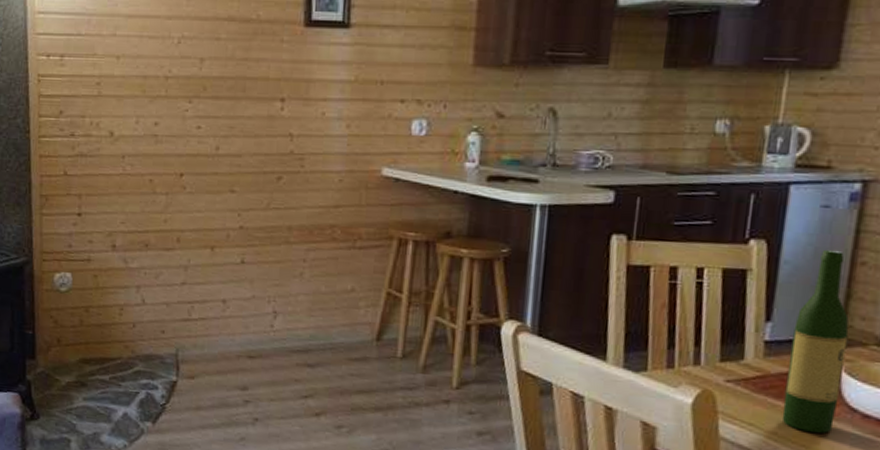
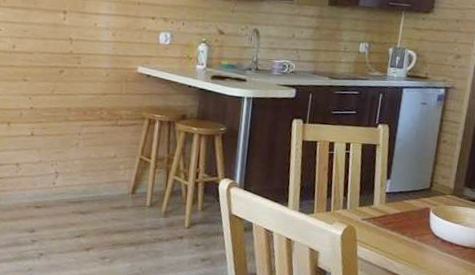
wine bottle: present [781,249,849,433] -> none [395,132,436,253]

